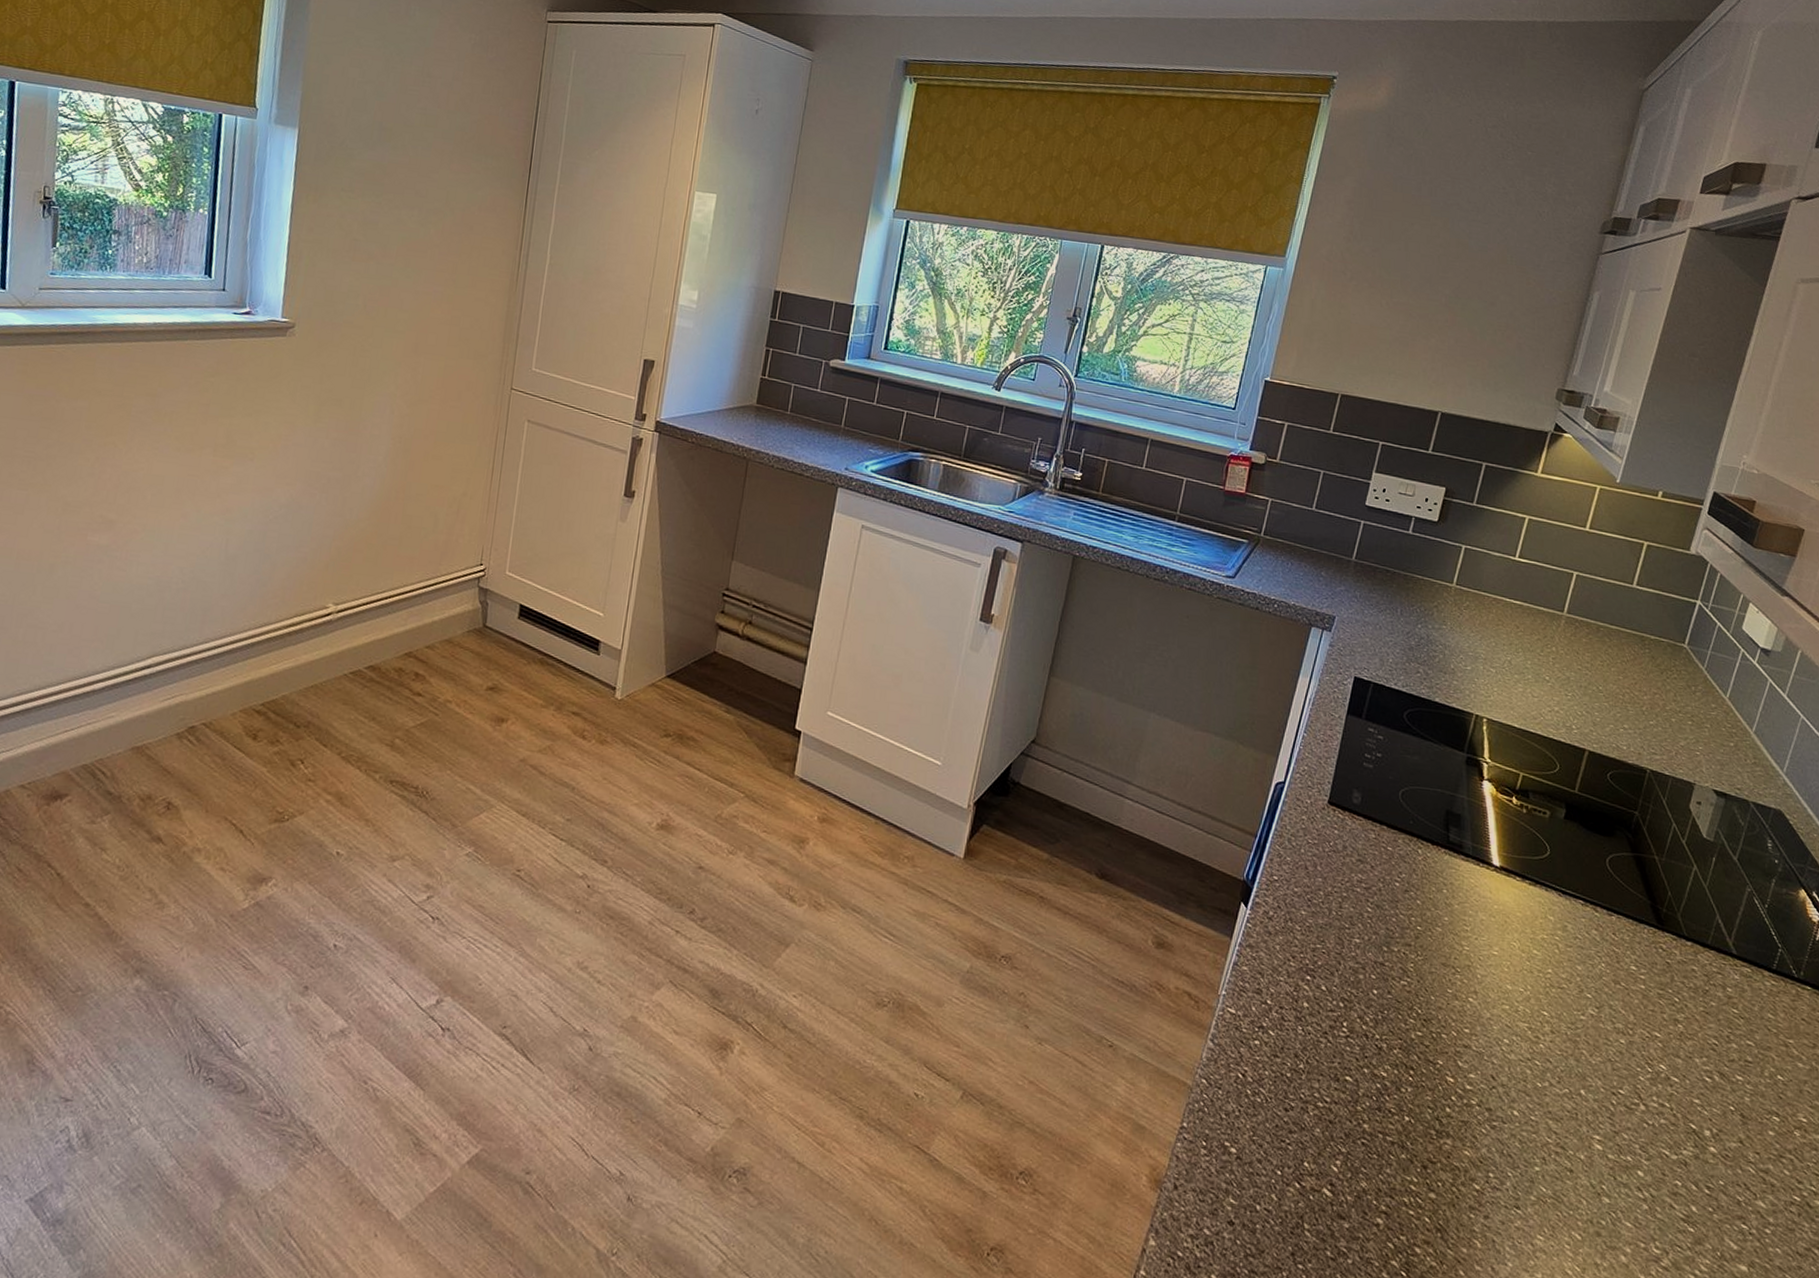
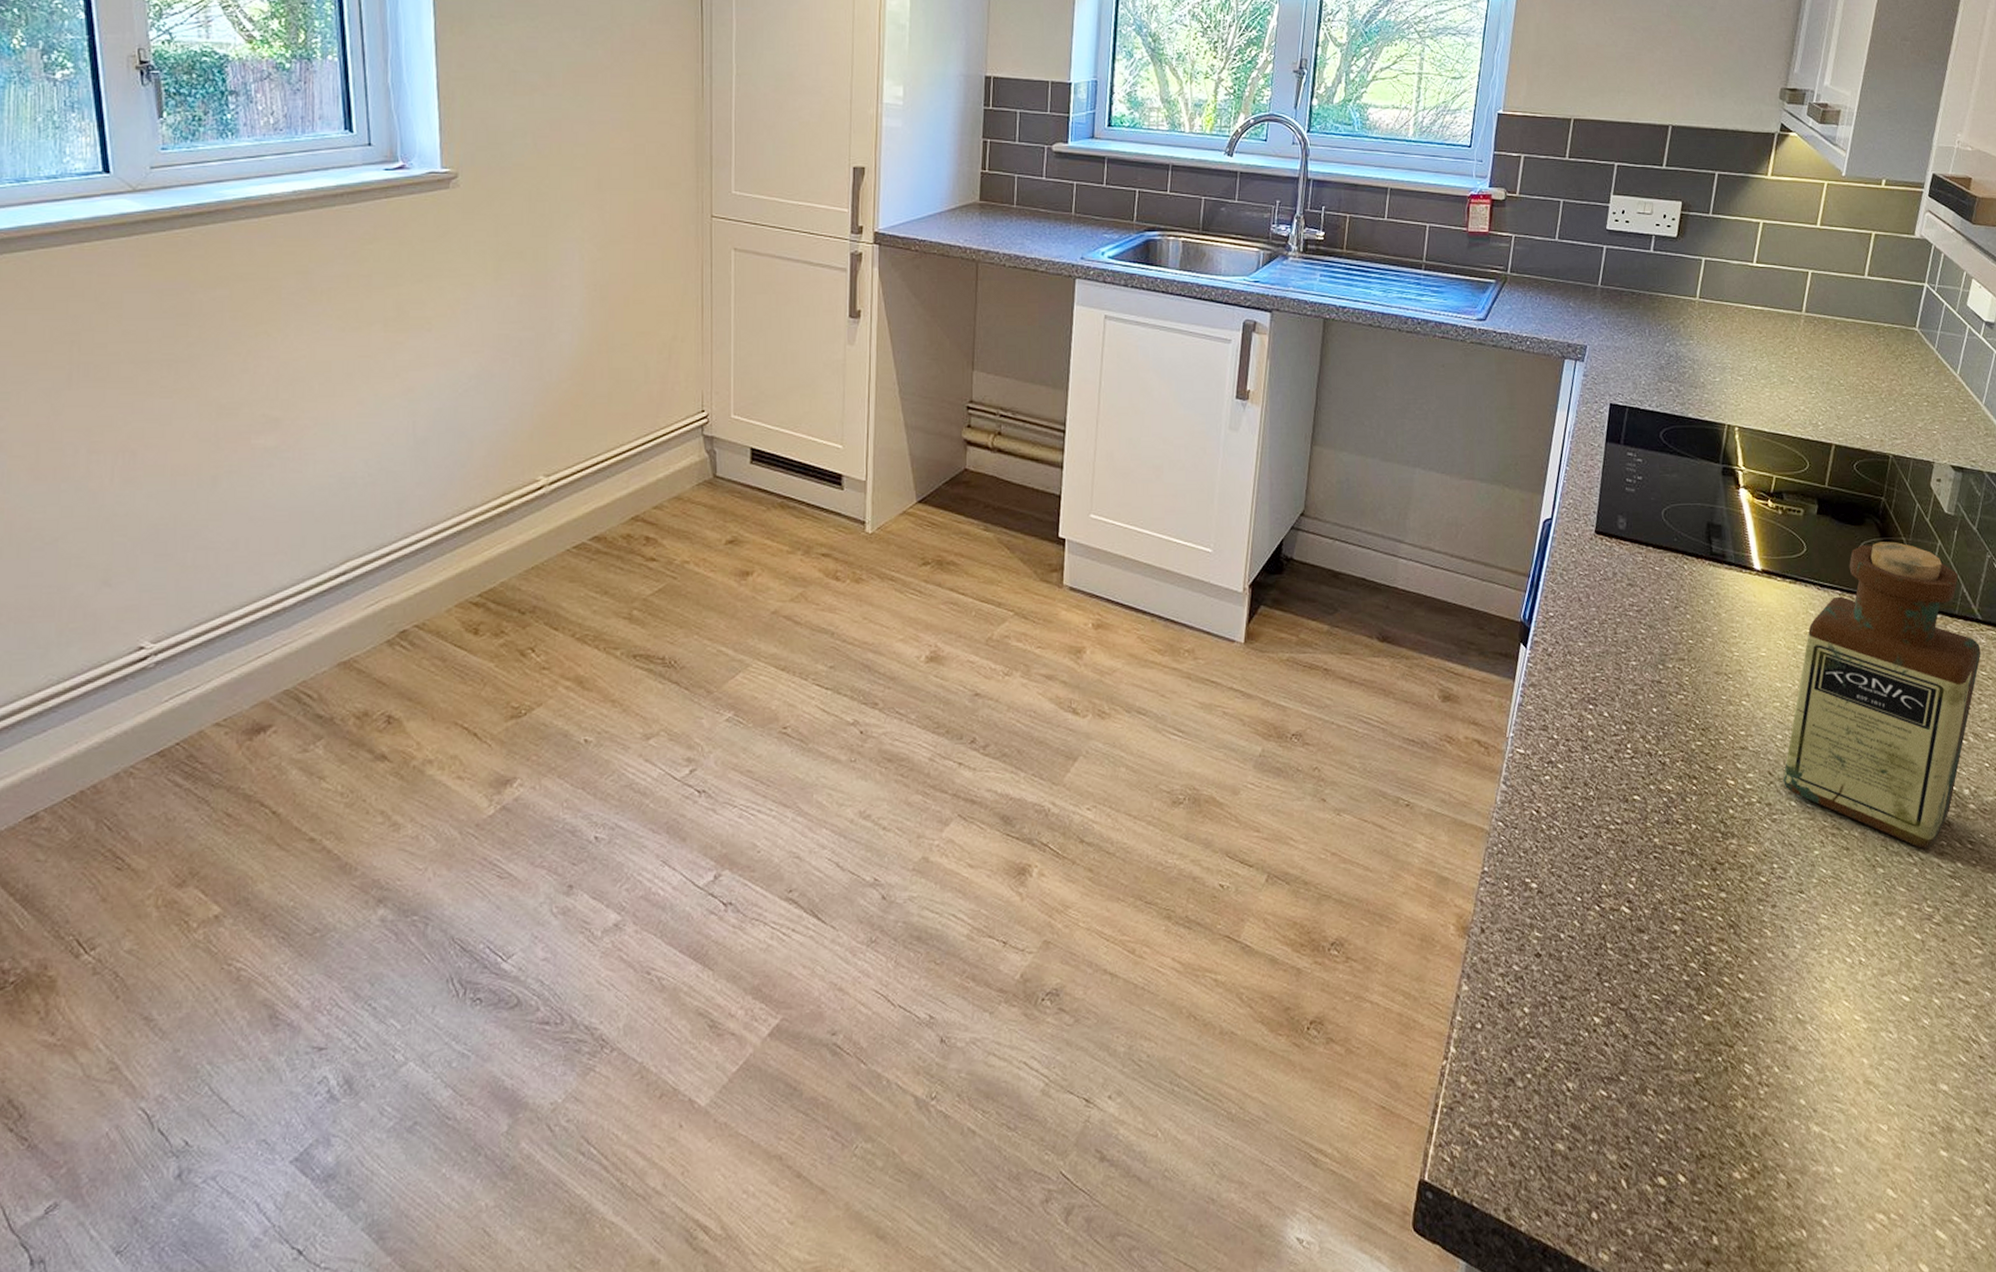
bottle: none [1507,856,1733,1186] -> present [1783,541,1981,849]

